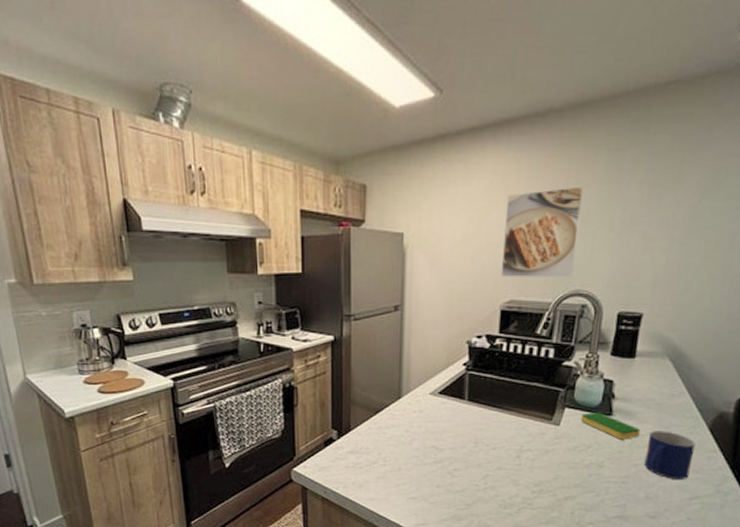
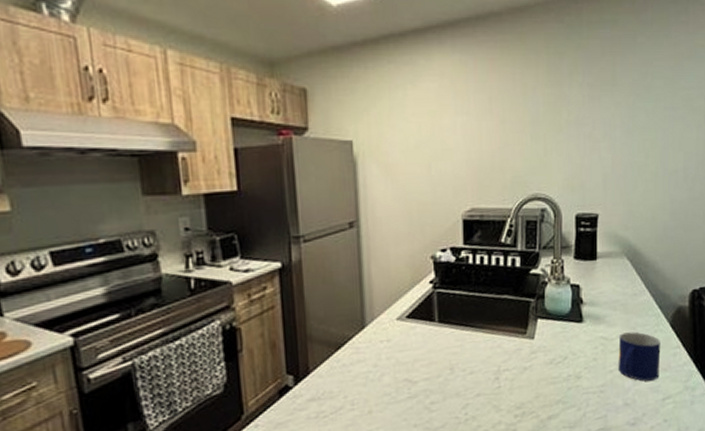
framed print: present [500,186,583,277] -> none [457,89,530,185]
dish sponge: present [580,411,640,440] -> none [554,319,610,346]

